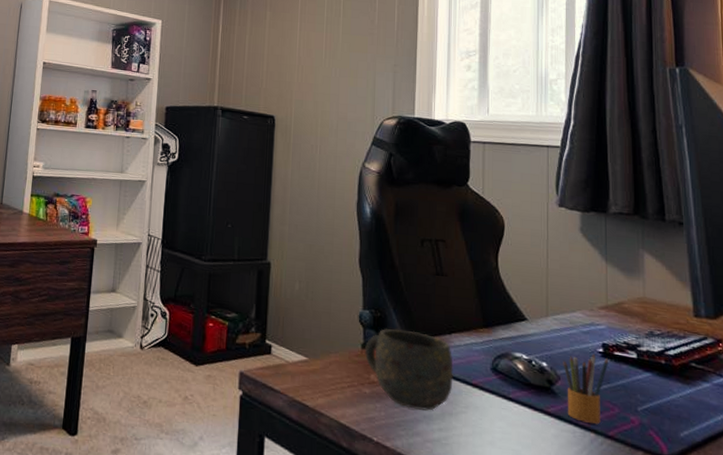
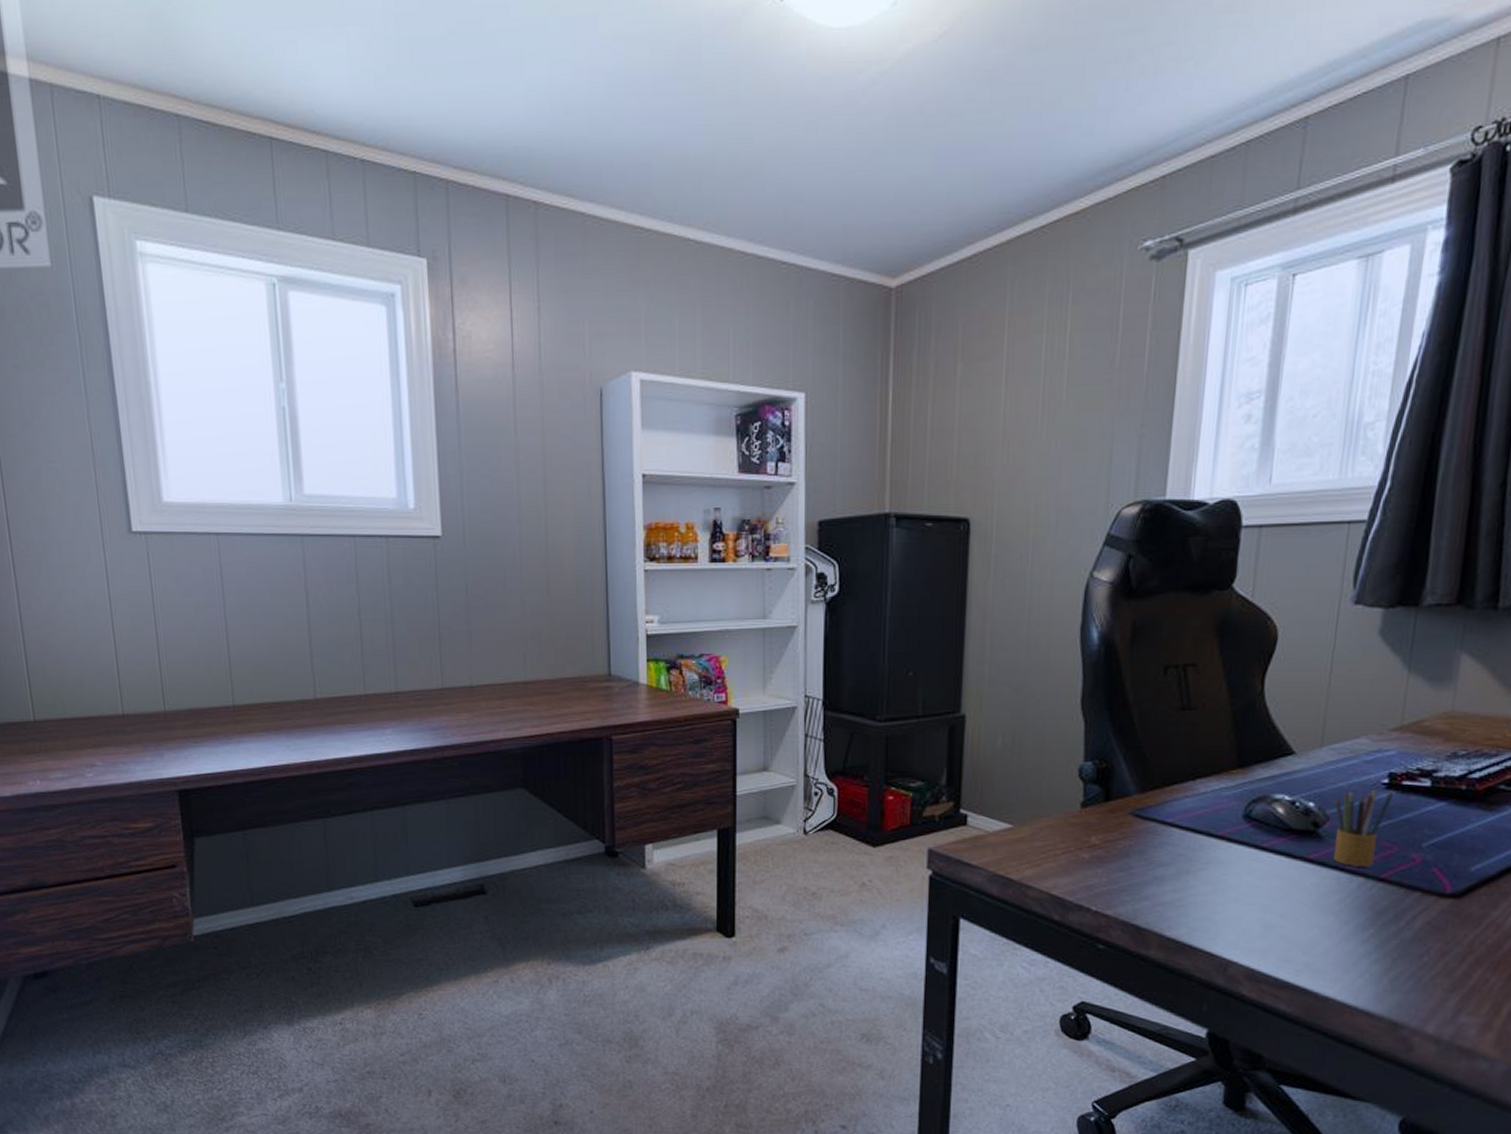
mug: present [364,329,453,411] -> none [1084,780,1196,871]

